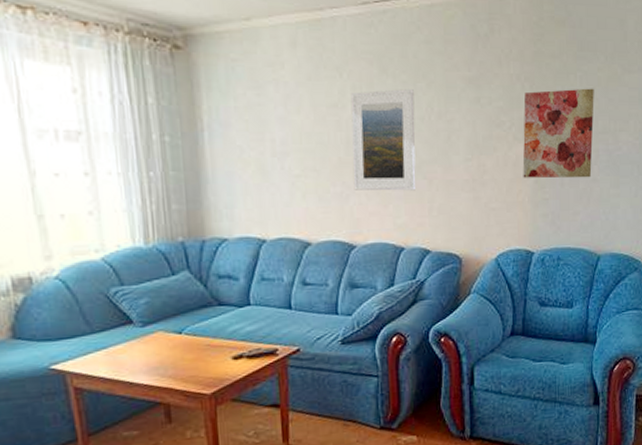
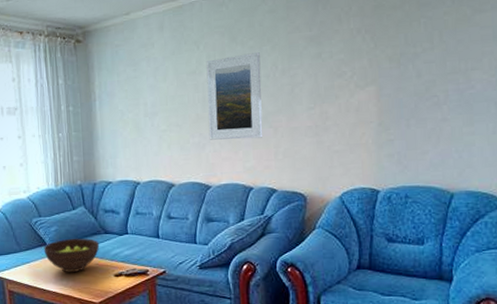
fruit bowl: none [128,312,212,359] -> present [43,238,100,273]
wall art: present [522,88,594,179] -> none [365,32,441,122]

